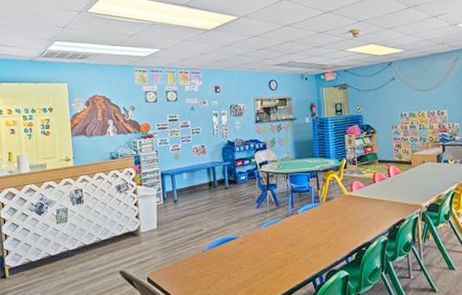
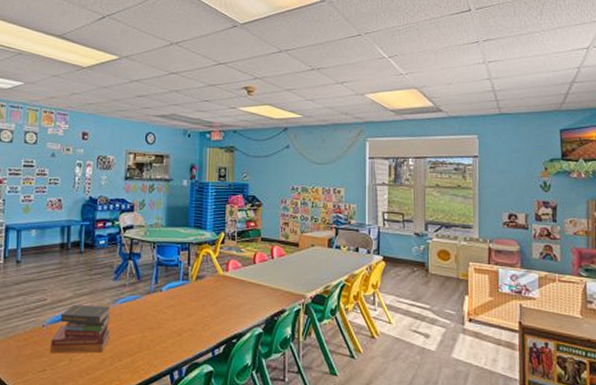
books: none [211,230,260,274] -> present [50,305,111,354]

